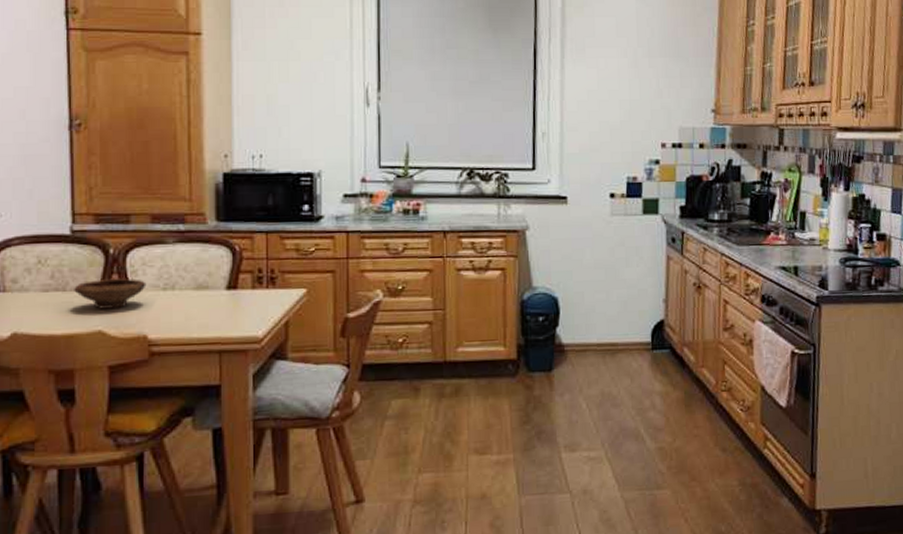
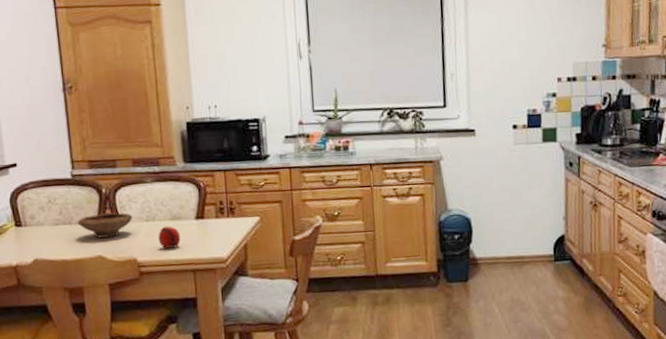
fruit: none [177,296,206,324] -> present [158,226,181,249]

